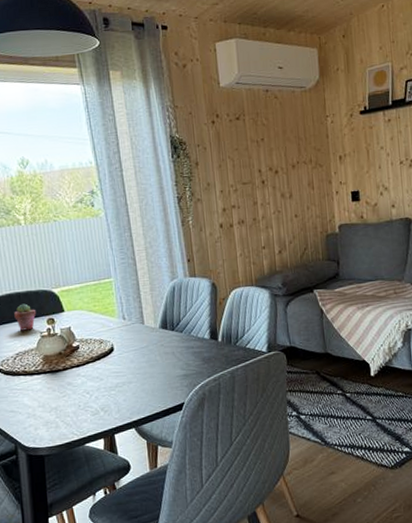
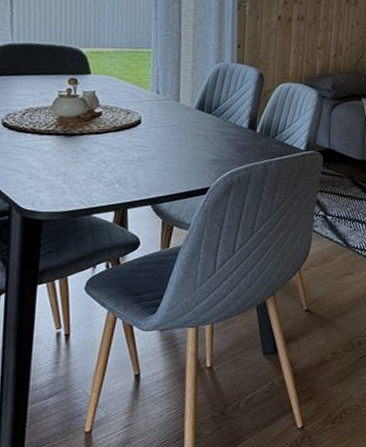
potted succulent: present [14,303,37,331] -> none [30,57,58,87]

